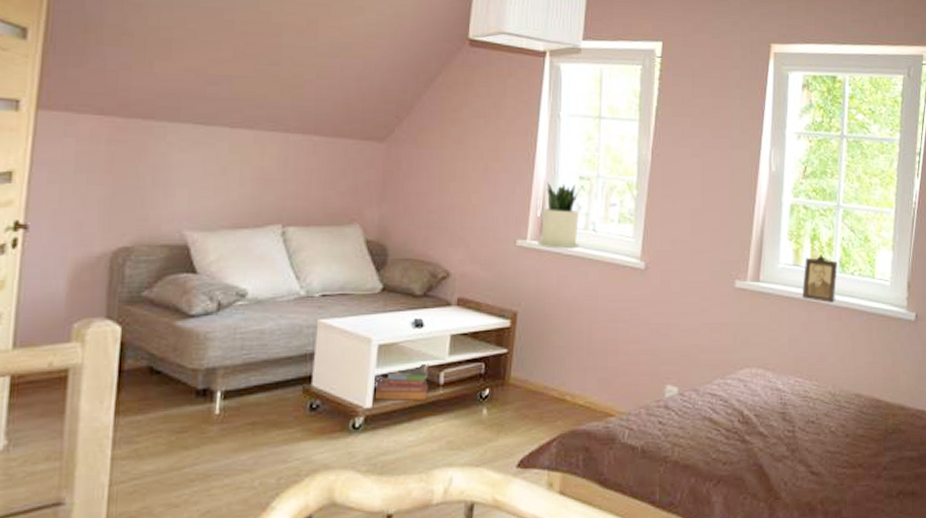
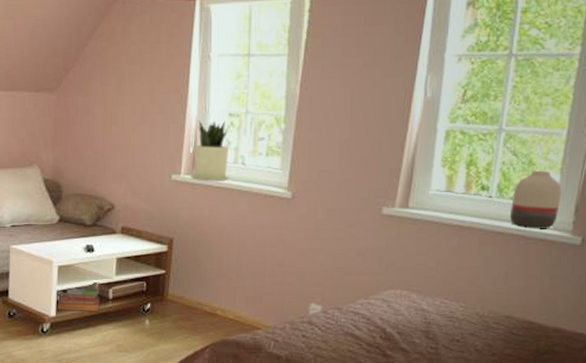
photo frame: present [801,255,839,303] -> none [453,180,496,228]
vase: none [852,247,895,305] -> present [510,170,562,230]

